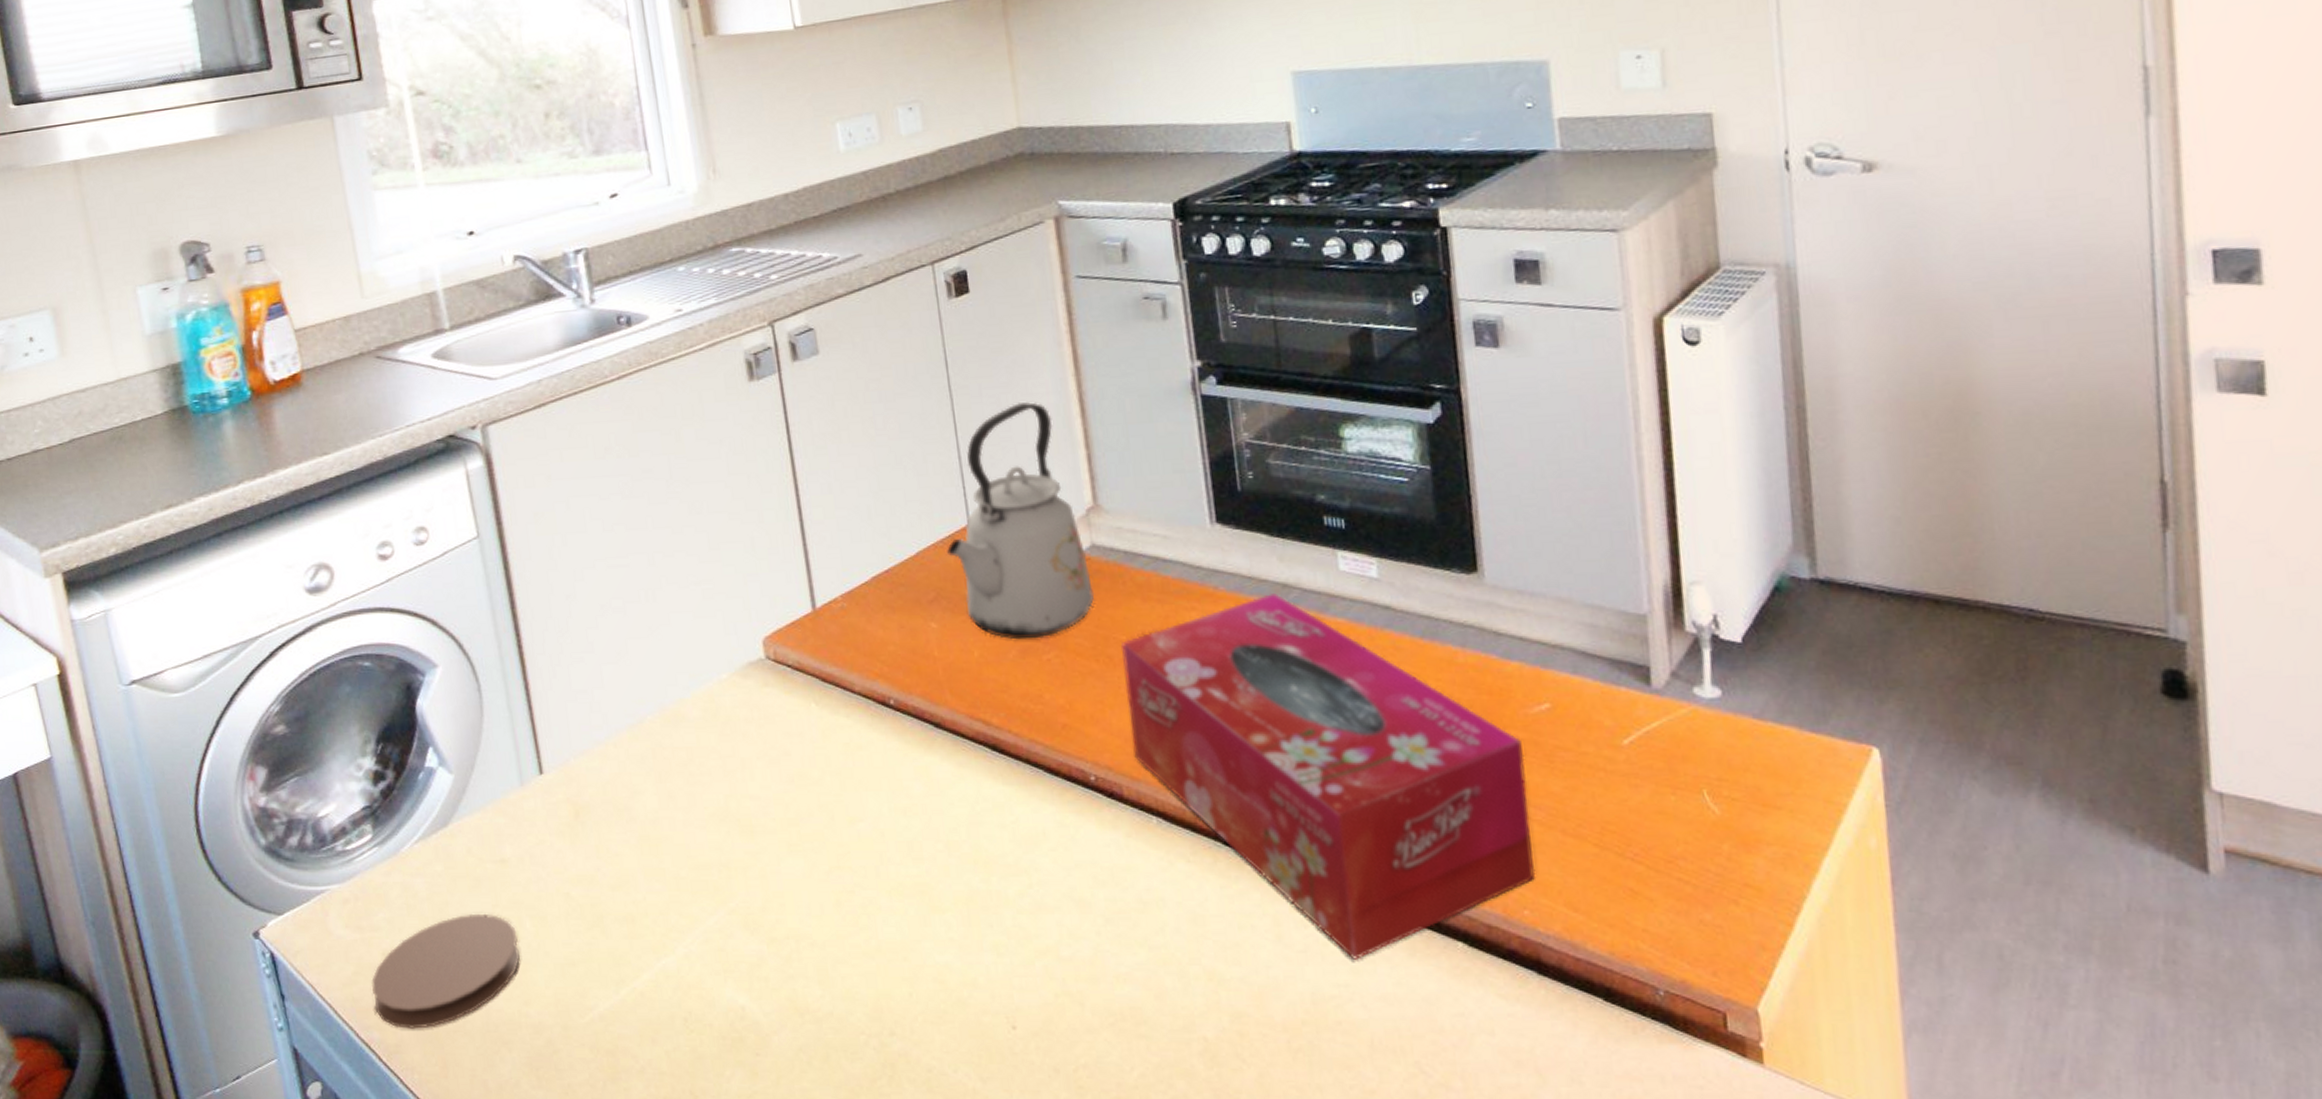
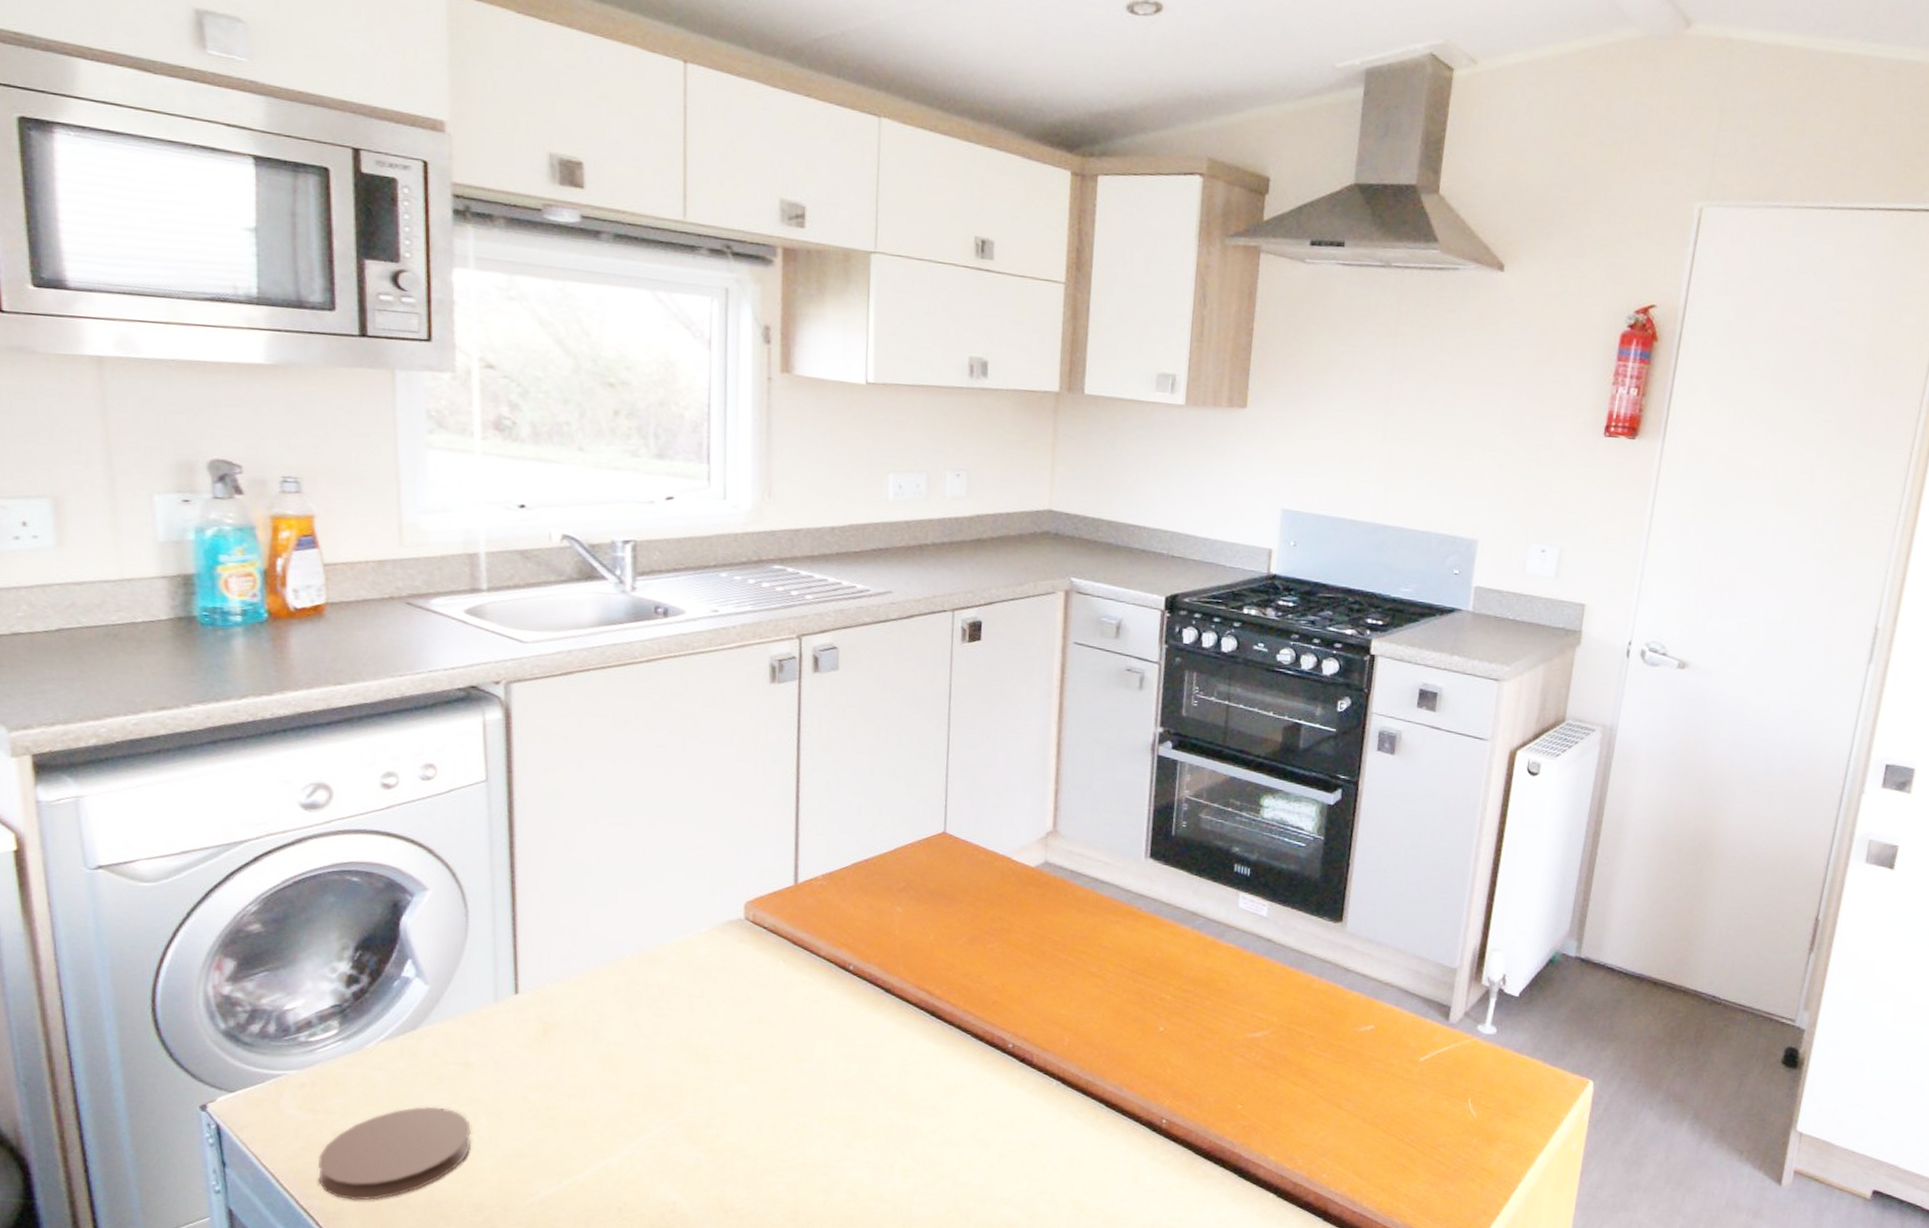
kettle: present [947,402,1095,640] -> none [922,738,1040,931]
tissue box: present [1121,593,1536,960] -> none [1048,918,1348,1201]

